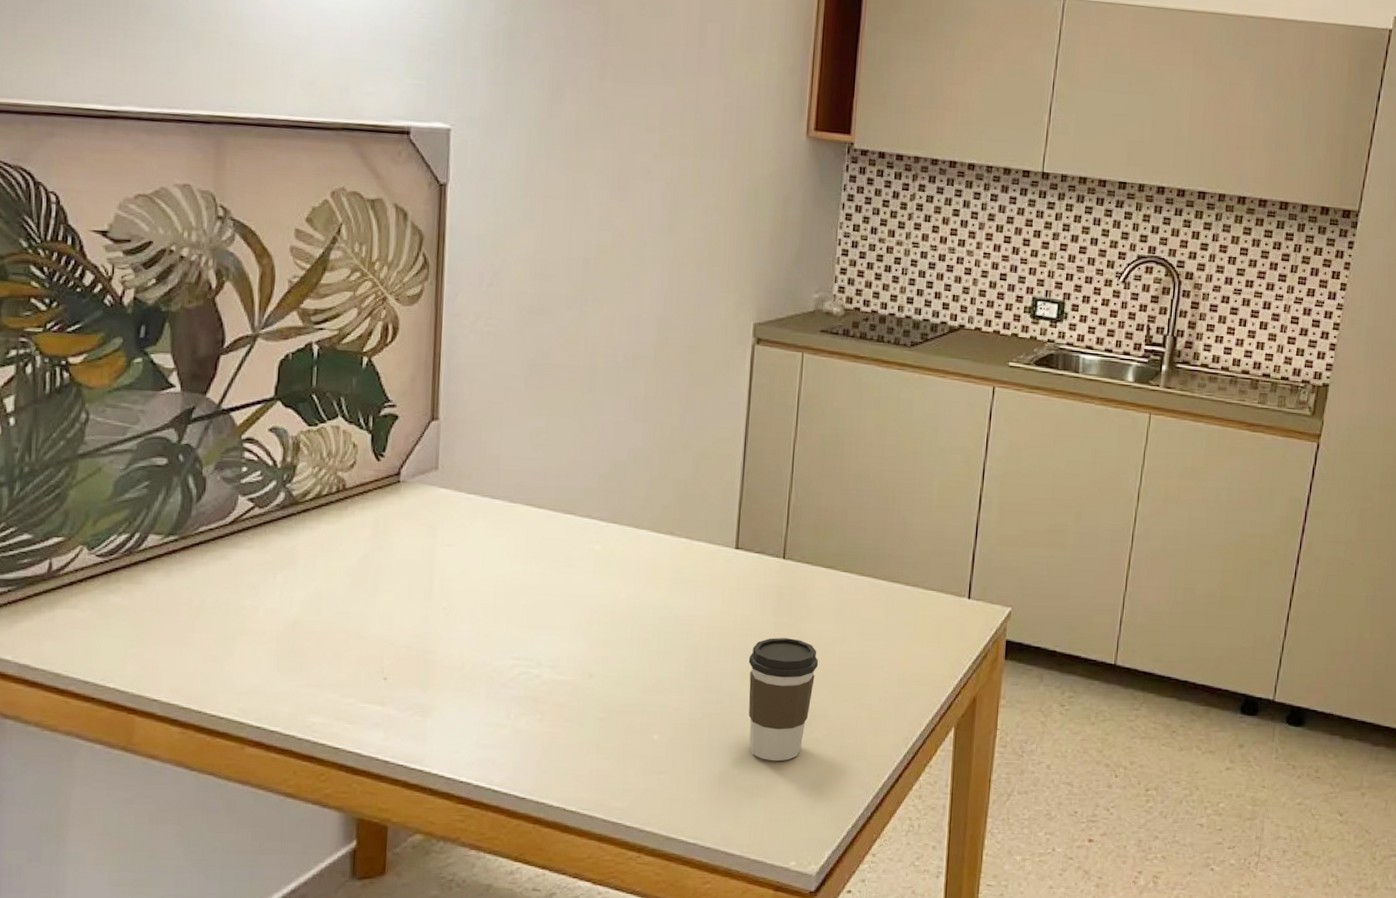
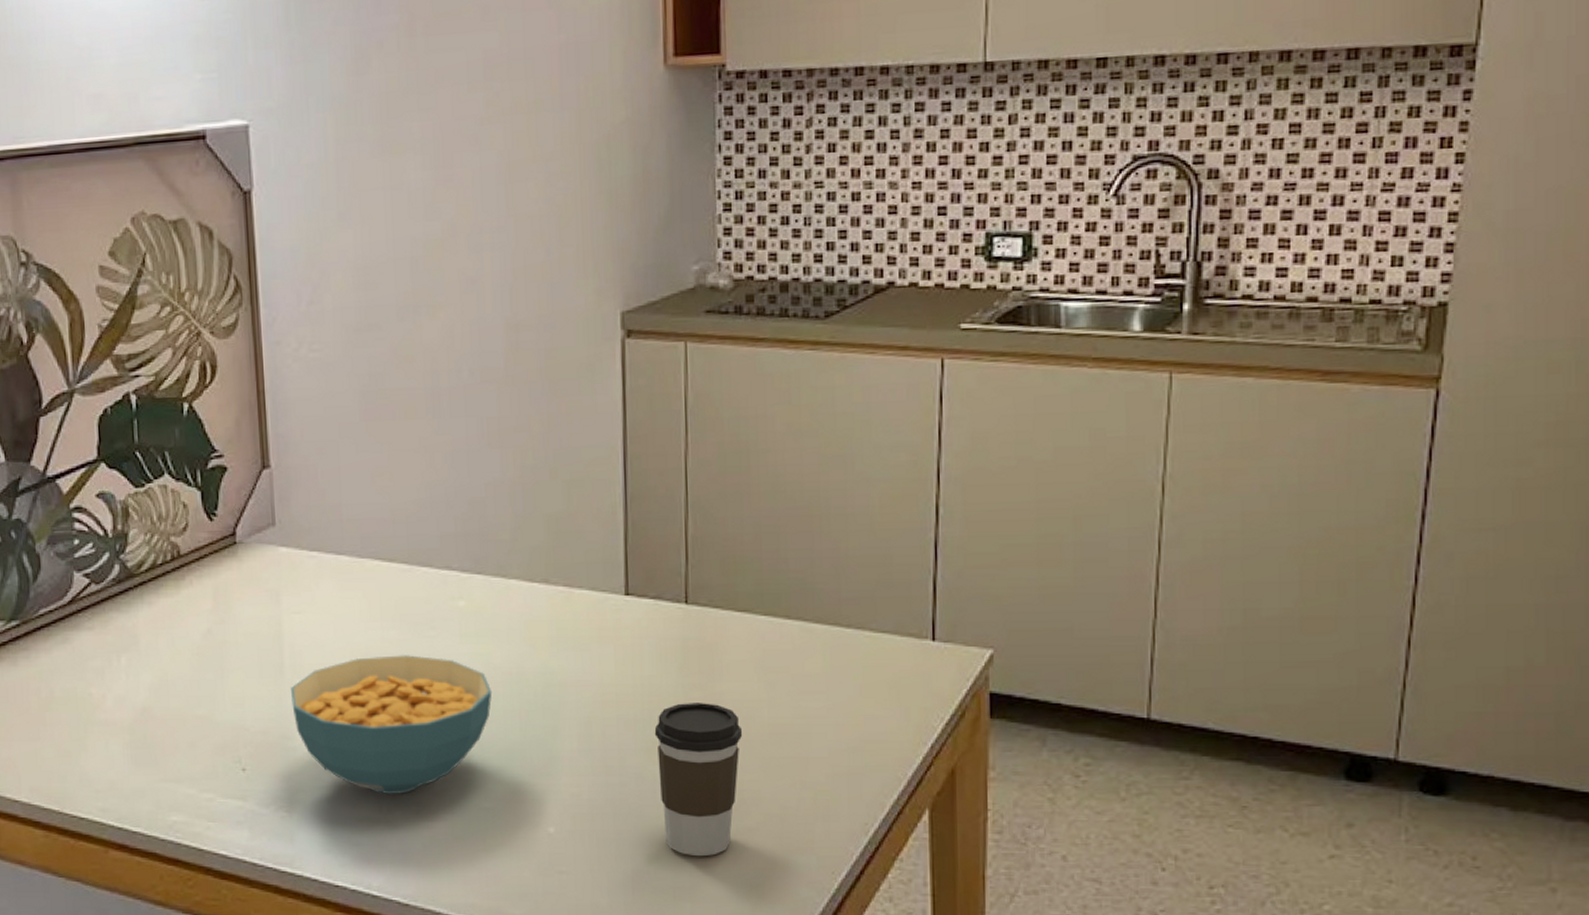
cereal bowl: none [436,586,617,704] -> present [291,655,493,794]

